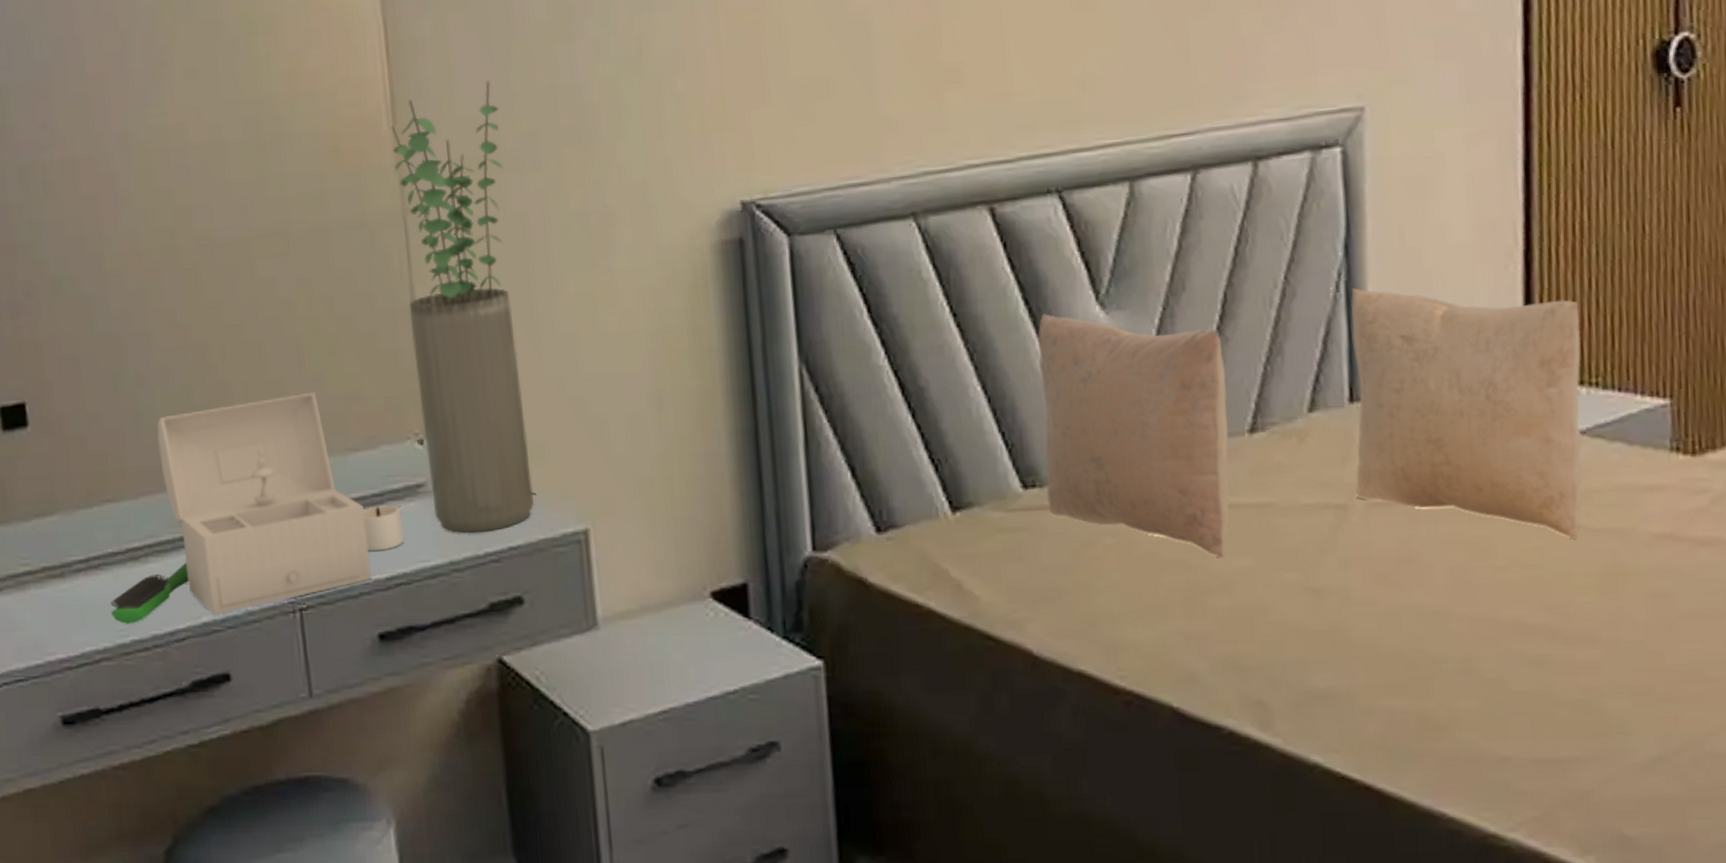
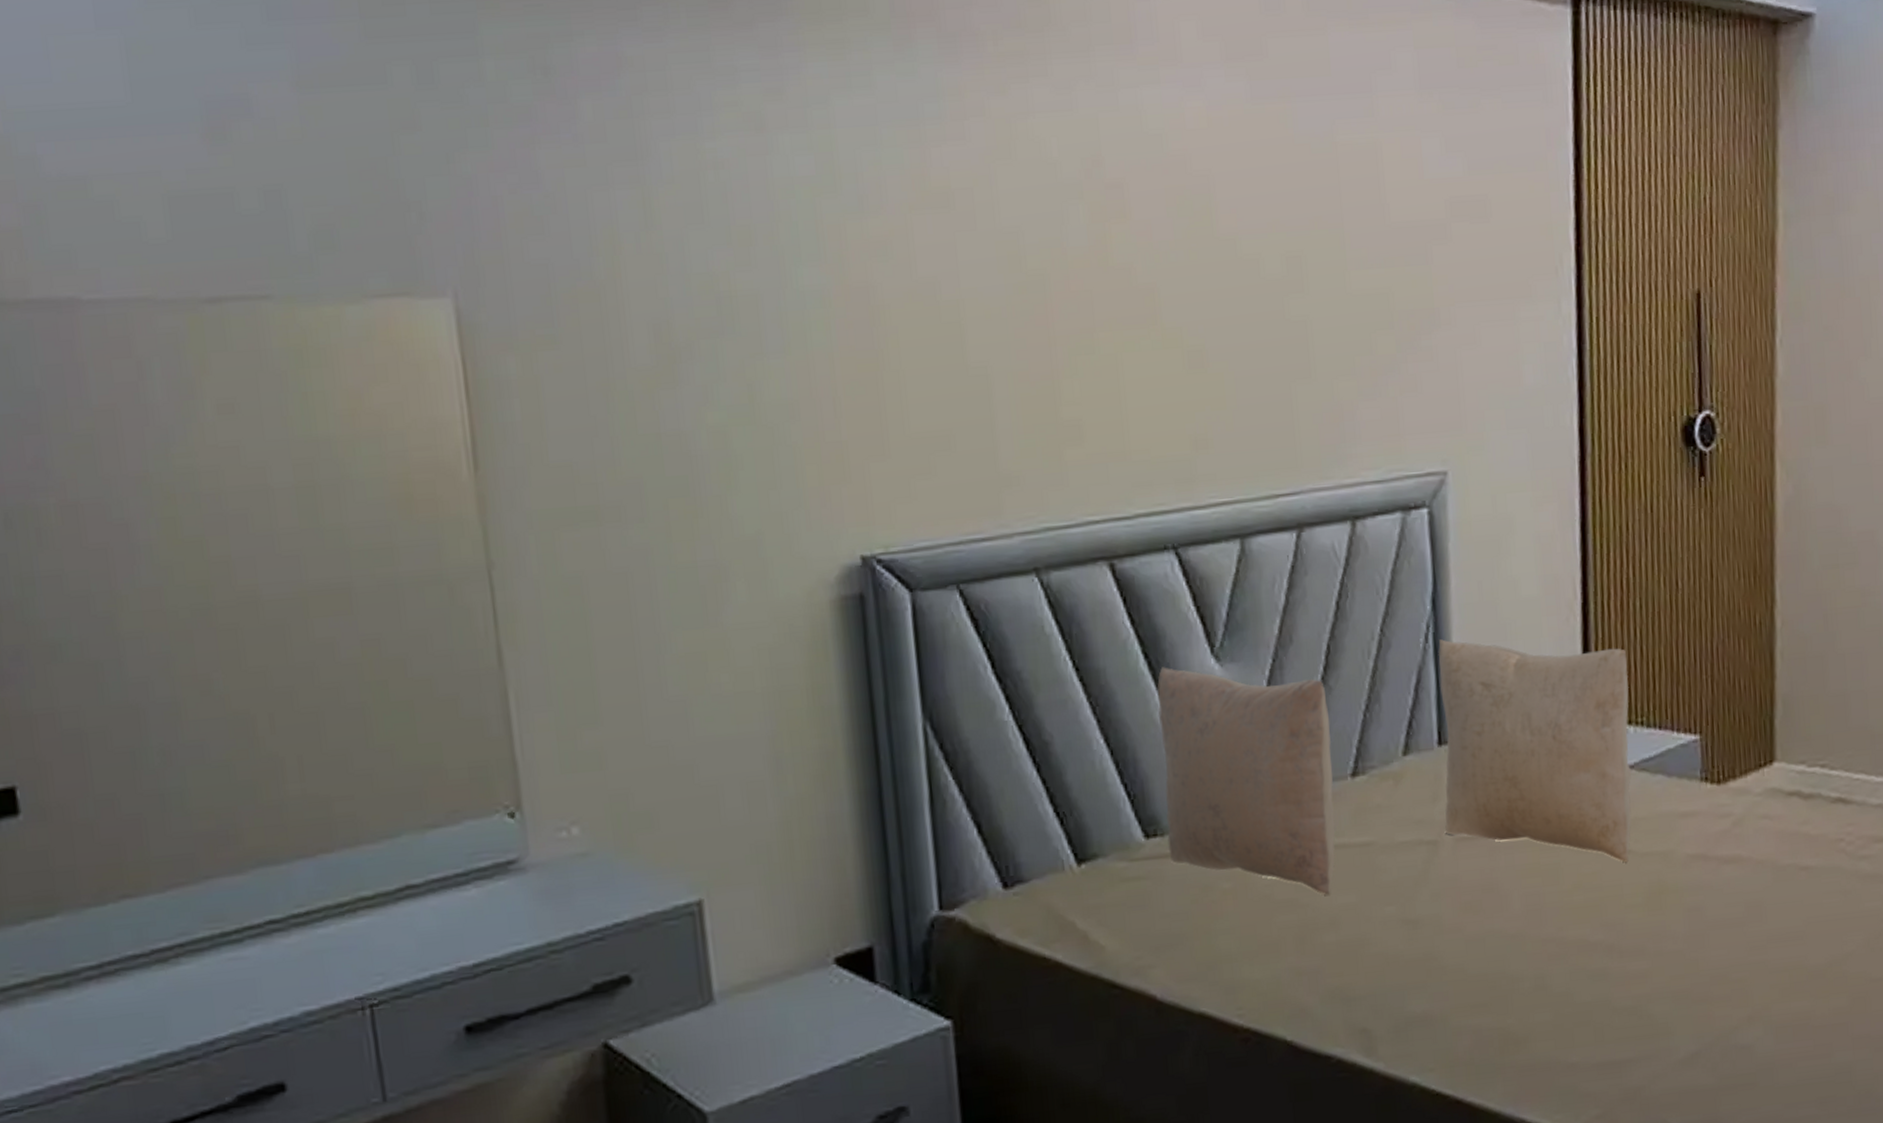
hairbrush: present [110,562,189,624] -> none [131,961,232,1036]
jewelry box: present [157,391,371,615] -> none [189,764,456,1019]
candle: present [362,505,404,552] -> none [444,885,494,937]
vase: present [391,81,534,534] -> none [472,426,642,912]

